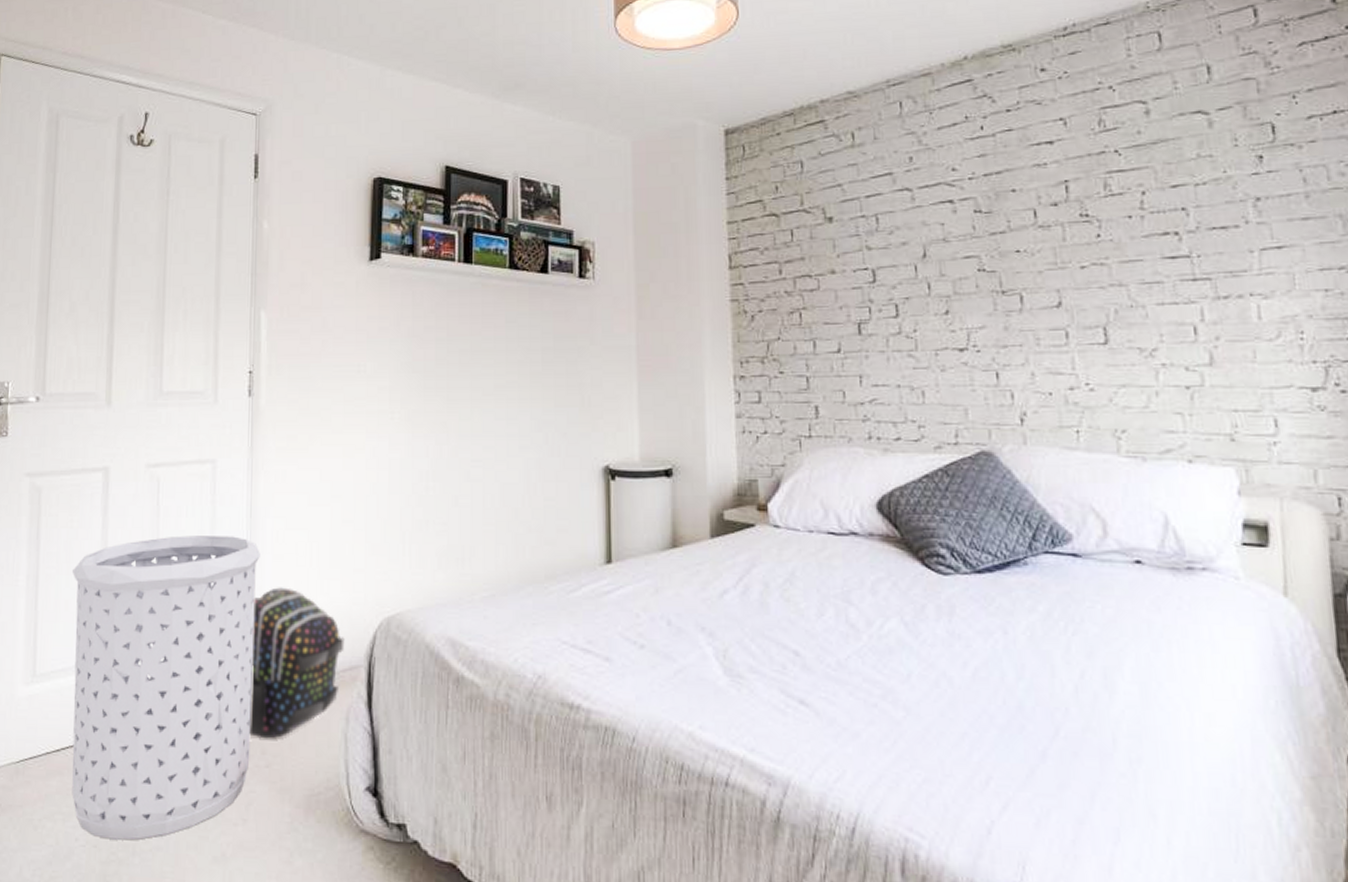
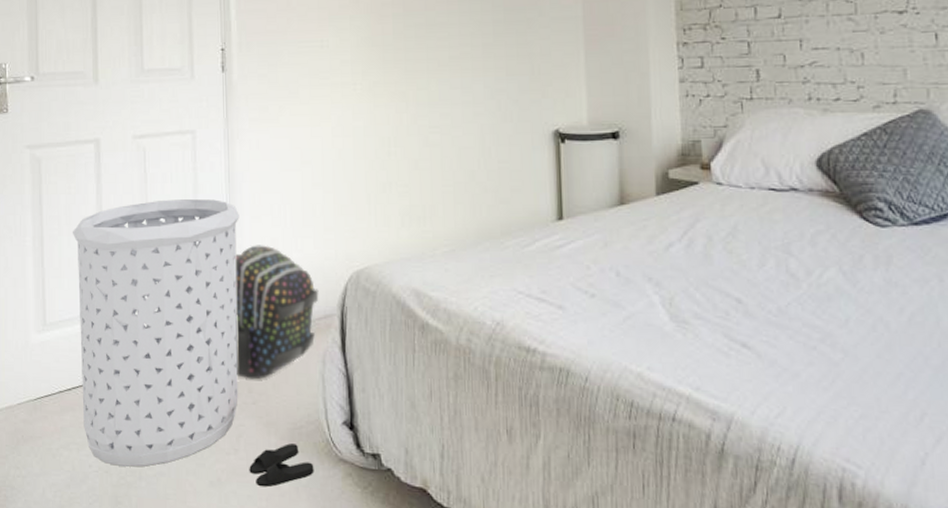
slipper: none [258,812,332,863] -> present [249,443,314,487]

